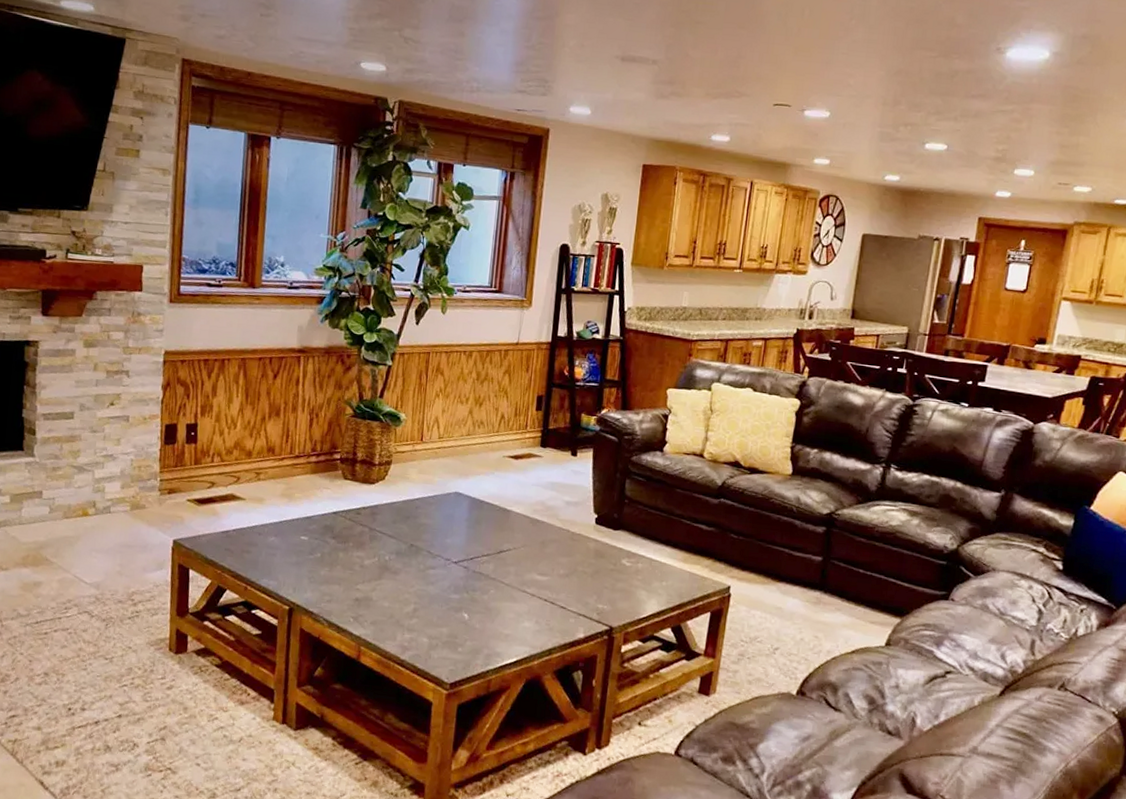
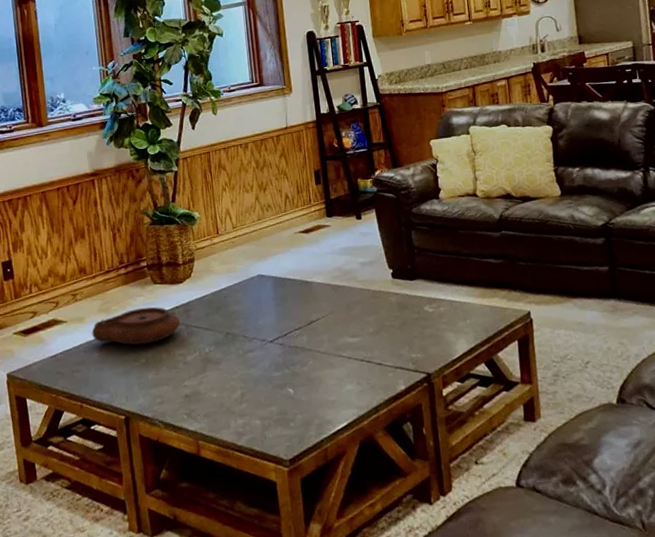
plate: none [269,500,364,539] -> present [92,307,180,345]

